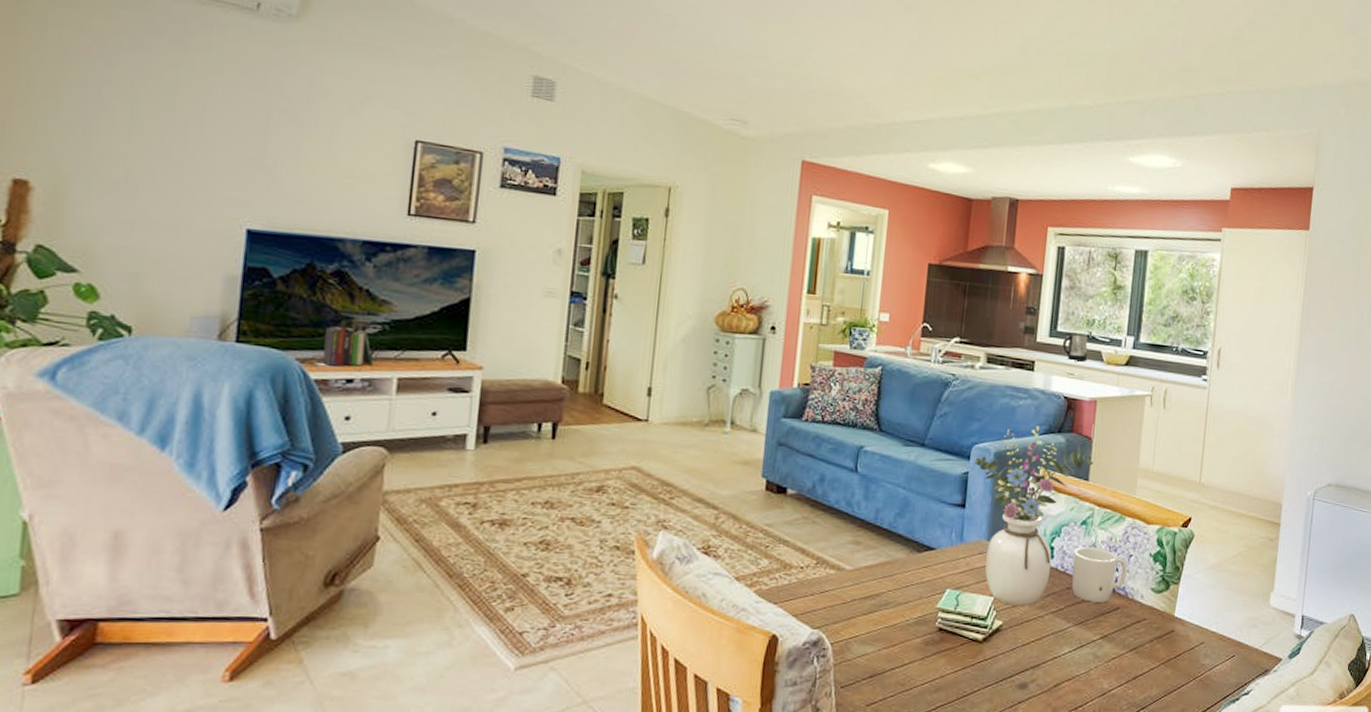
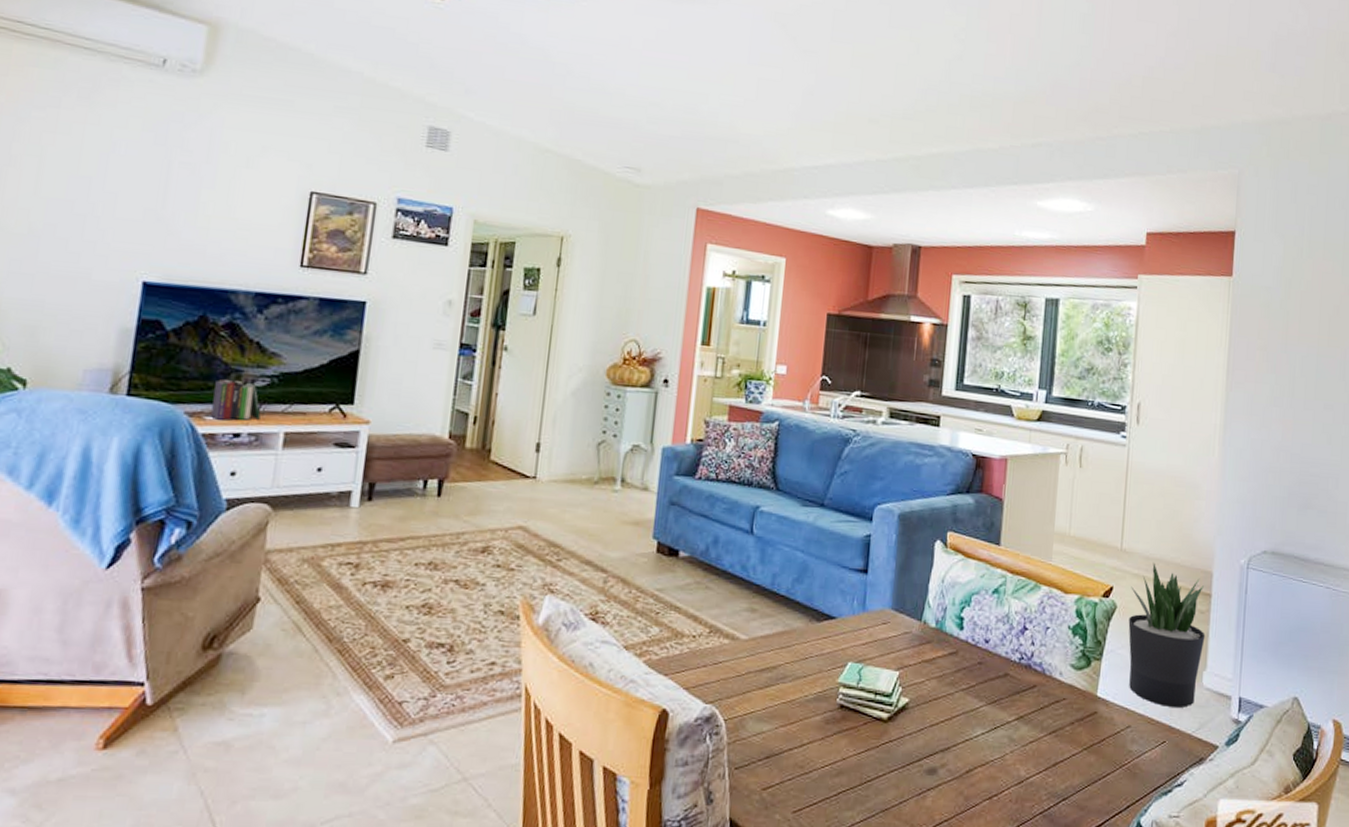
bouquet: present [975,426,1094,608] -> none [877,485,1005,684]
kettle: present [1062,332,1089,362] -> none [969,386,997,417]
mug: present [1071,547,1128,603] -> none [983,618,1044,680]
planter: none [1203,495,1274,625] -> present [1128,562,1206,708]

